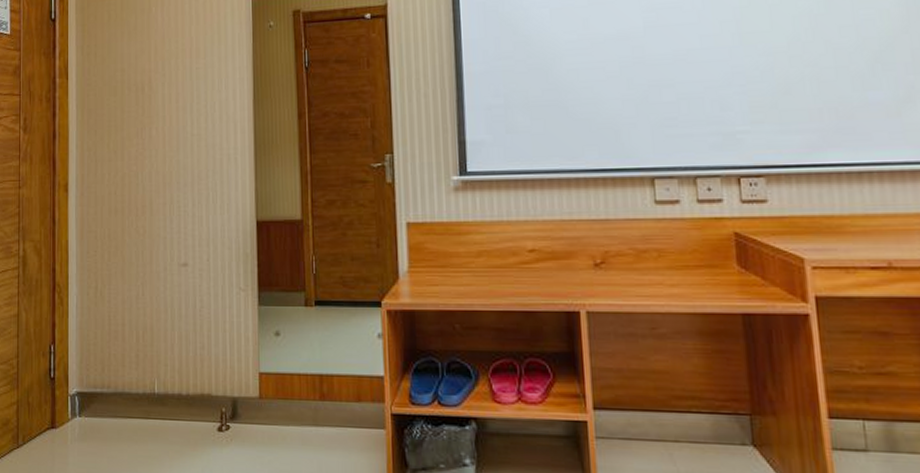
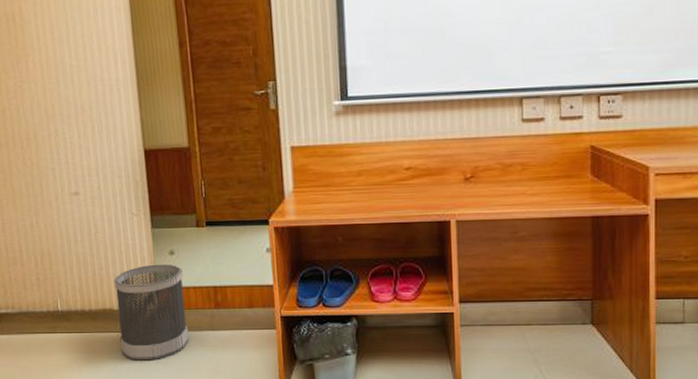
wastebasket: none [215,345,290,458] -> present [113,264,189,361]

